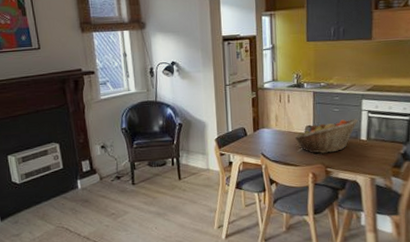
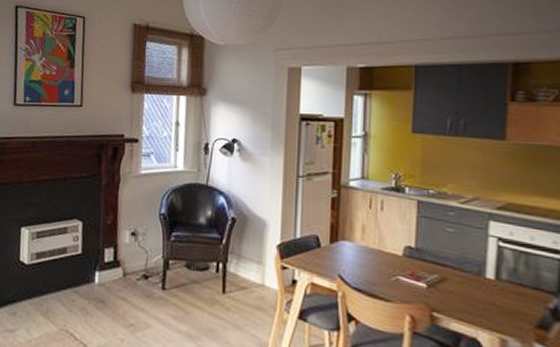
fruit basket: present [294,118,358,154] -> none [386,243,483,291]

